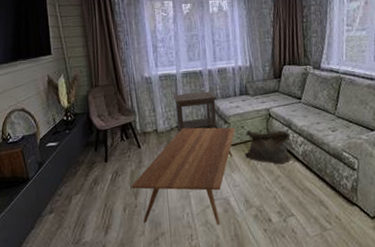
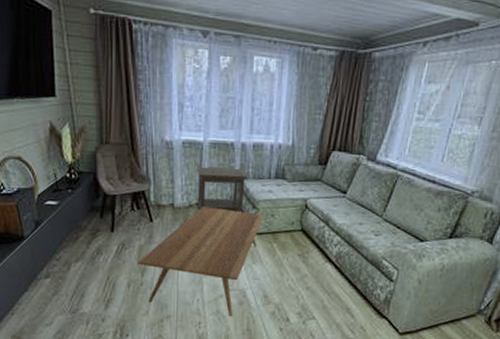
bag: present [244,130,293,165] -> none [270,219,326,263]

